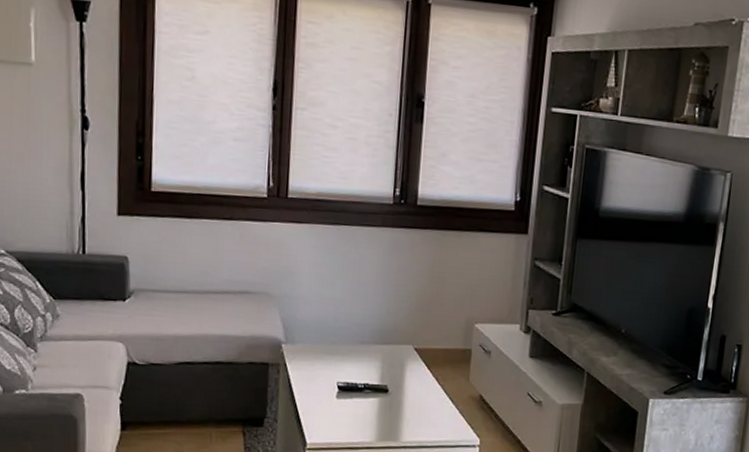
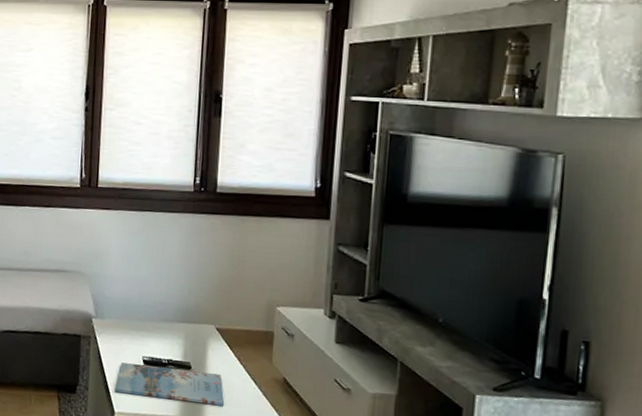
magazine: none [306,390,422,428] -> present [114,362,225,406]

